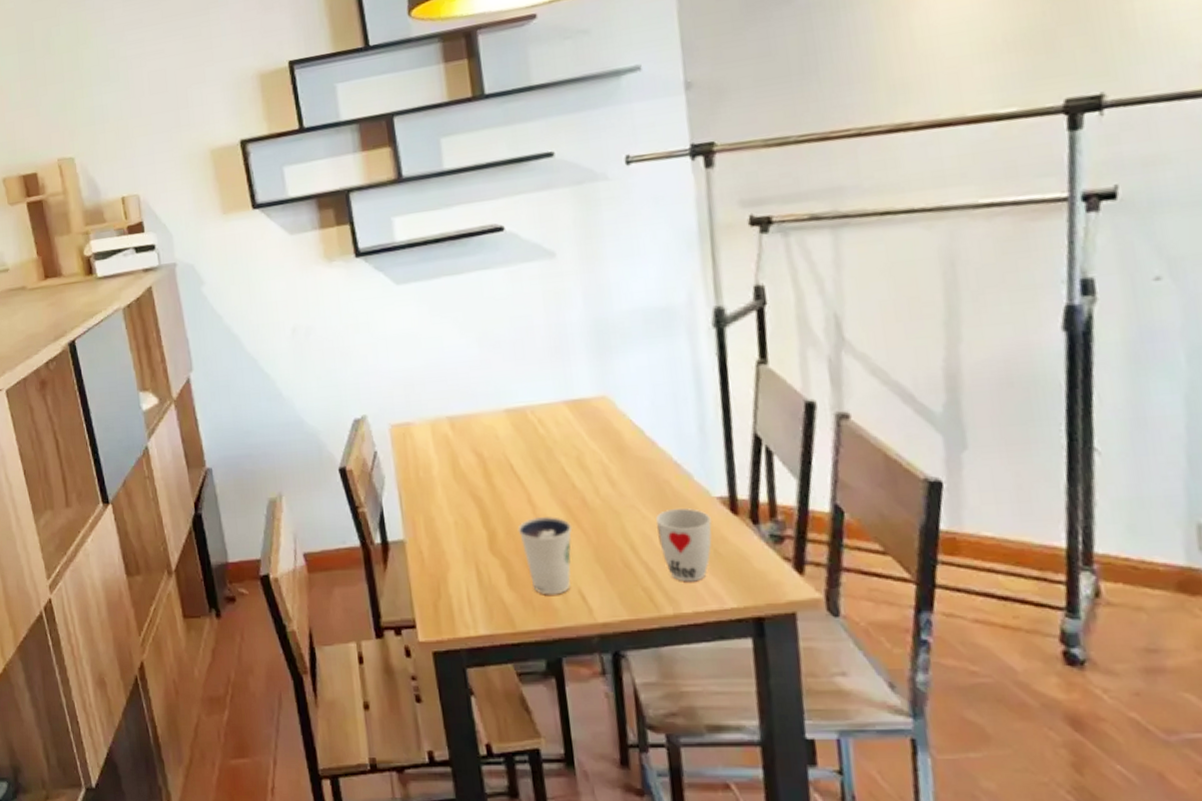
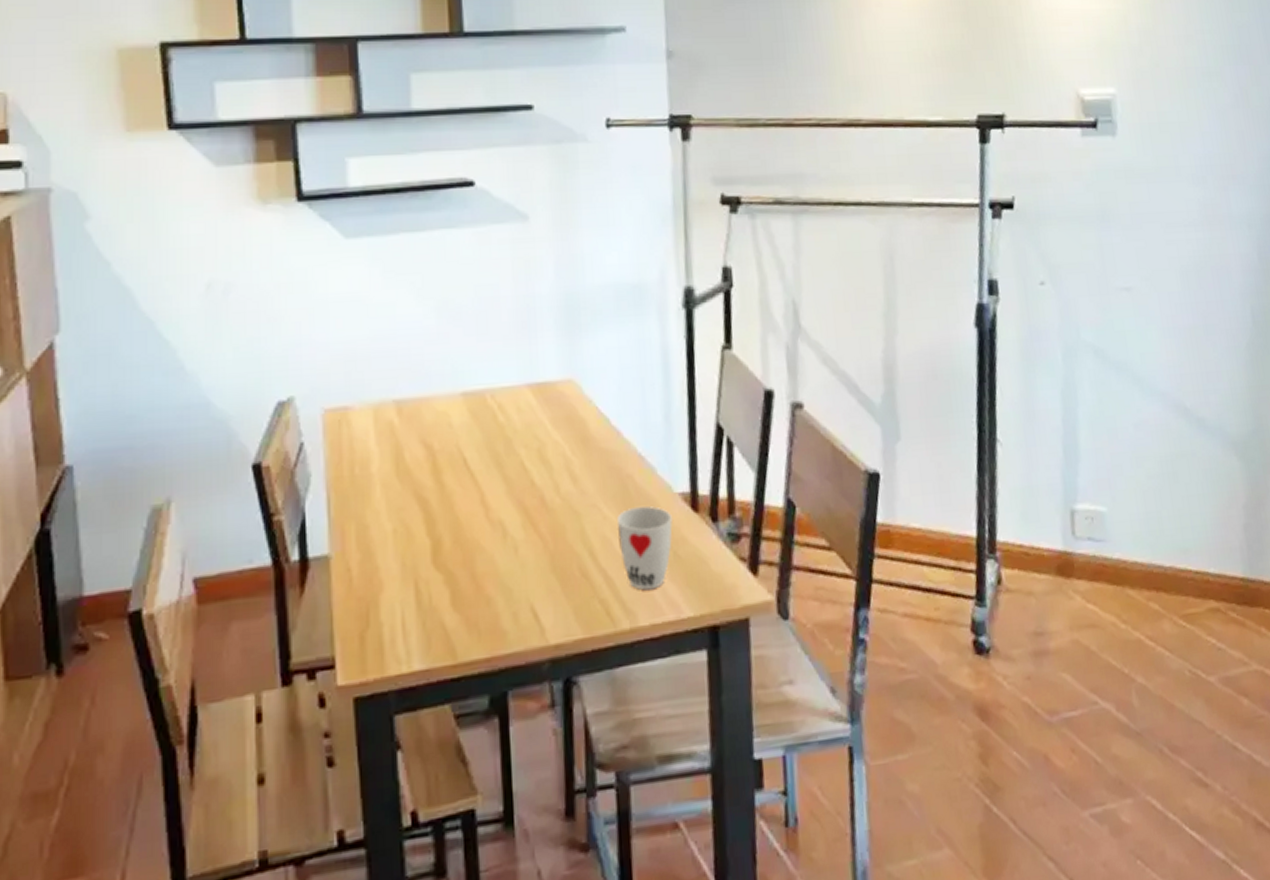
dixie cup: present [517,516,573,595] -> none [467,520,529,615]

